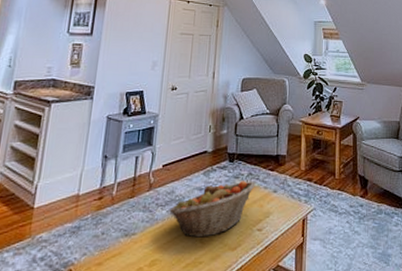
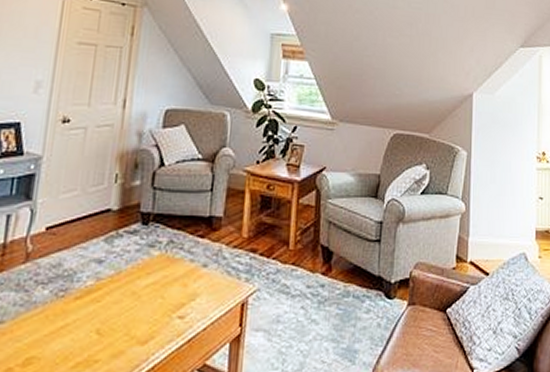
fruit basket: present [169,181,255,238] -> none [53,251,178,328]

